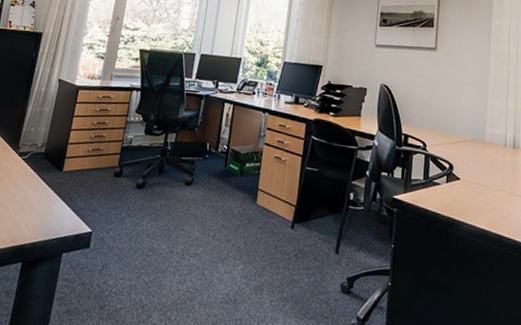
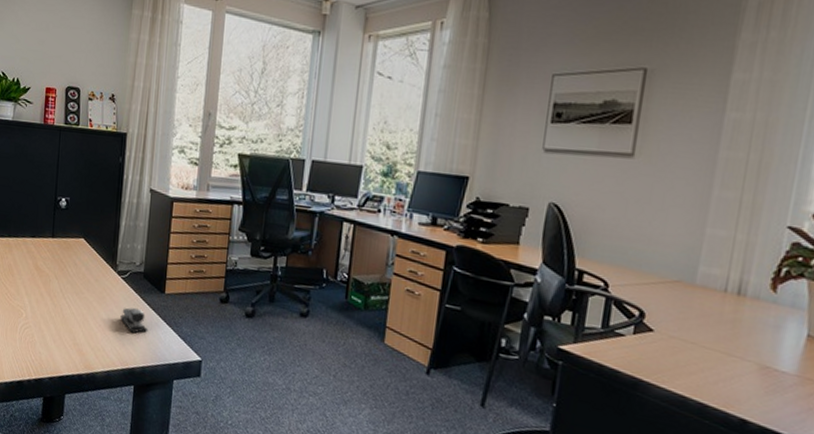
stapler: none [16,185,43,211] -> present [120,307,148,334]

